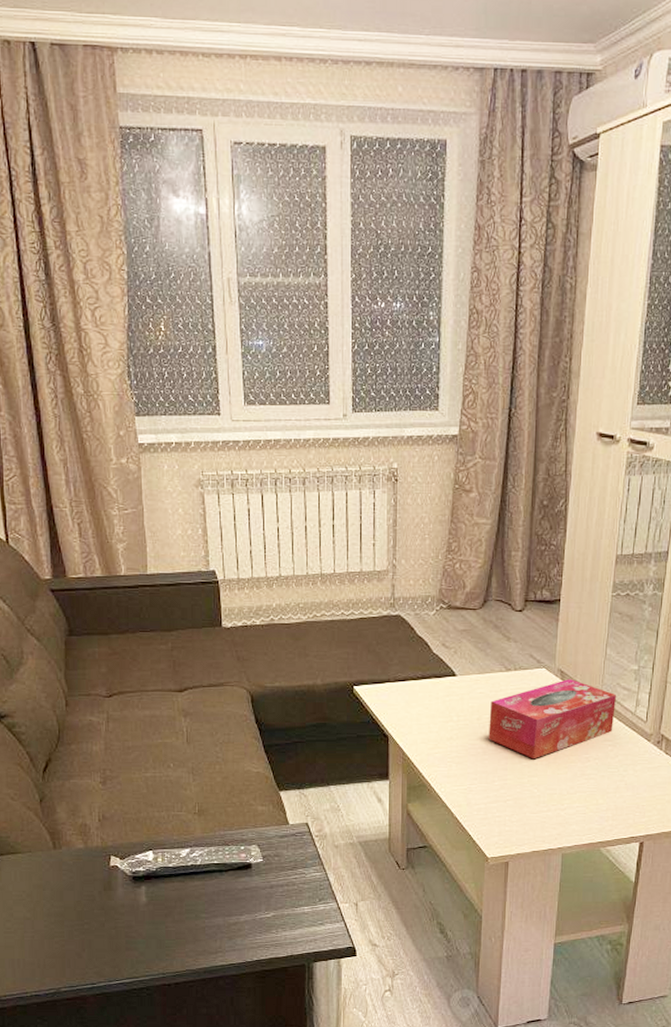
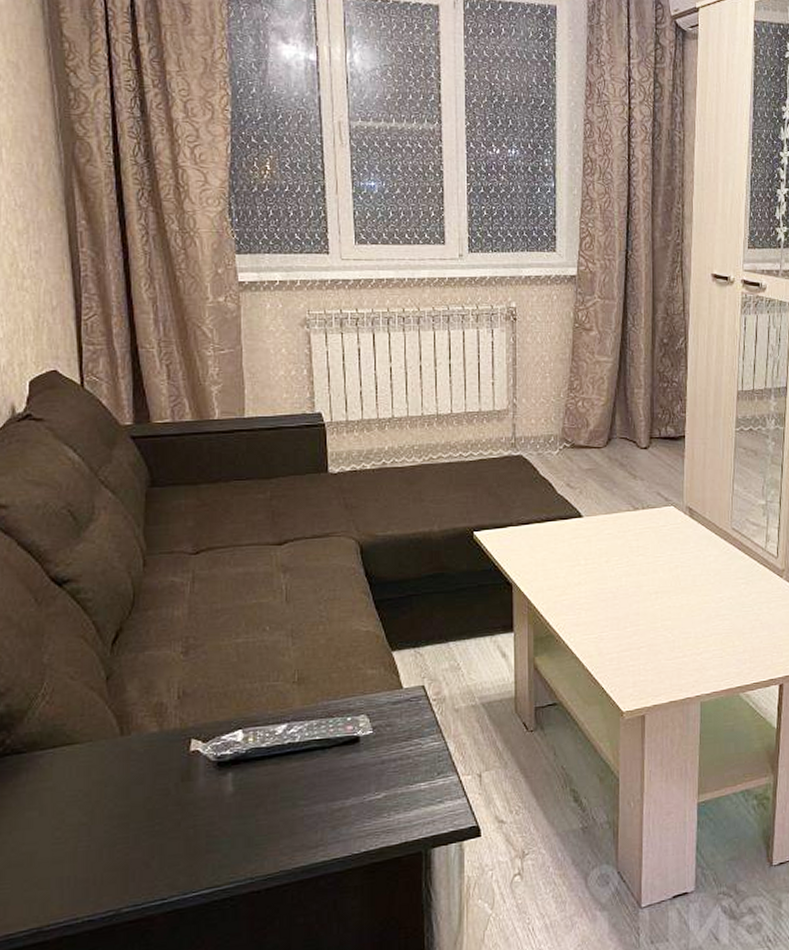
tissue box: present [488,678,616,758] -> none [618,515,746,601]

